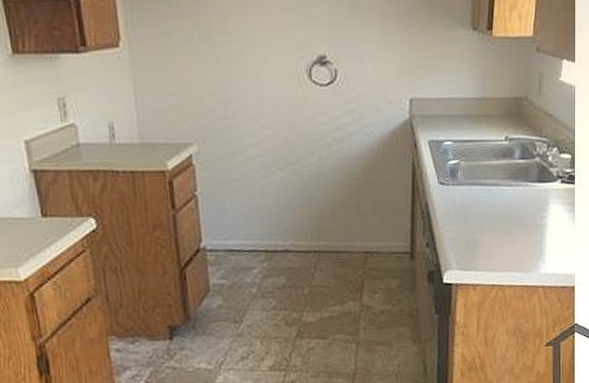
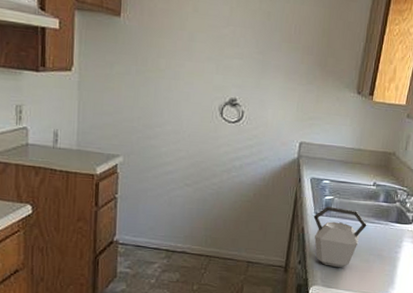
kettle: none [437,172,503,246] -> present [313,206,367,268]

